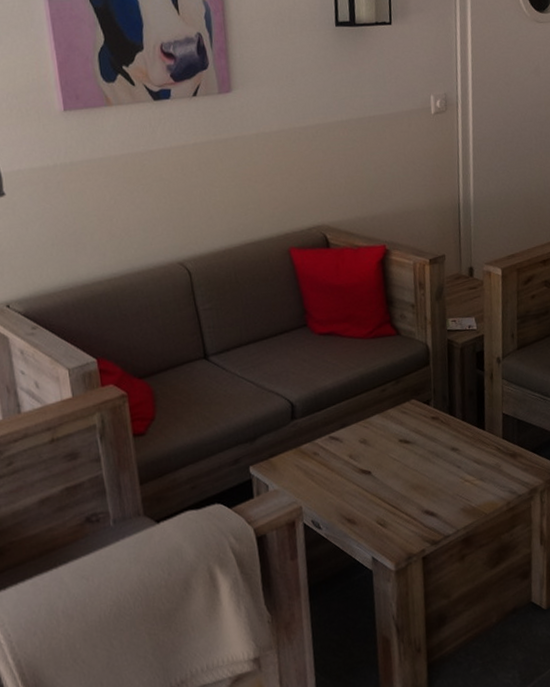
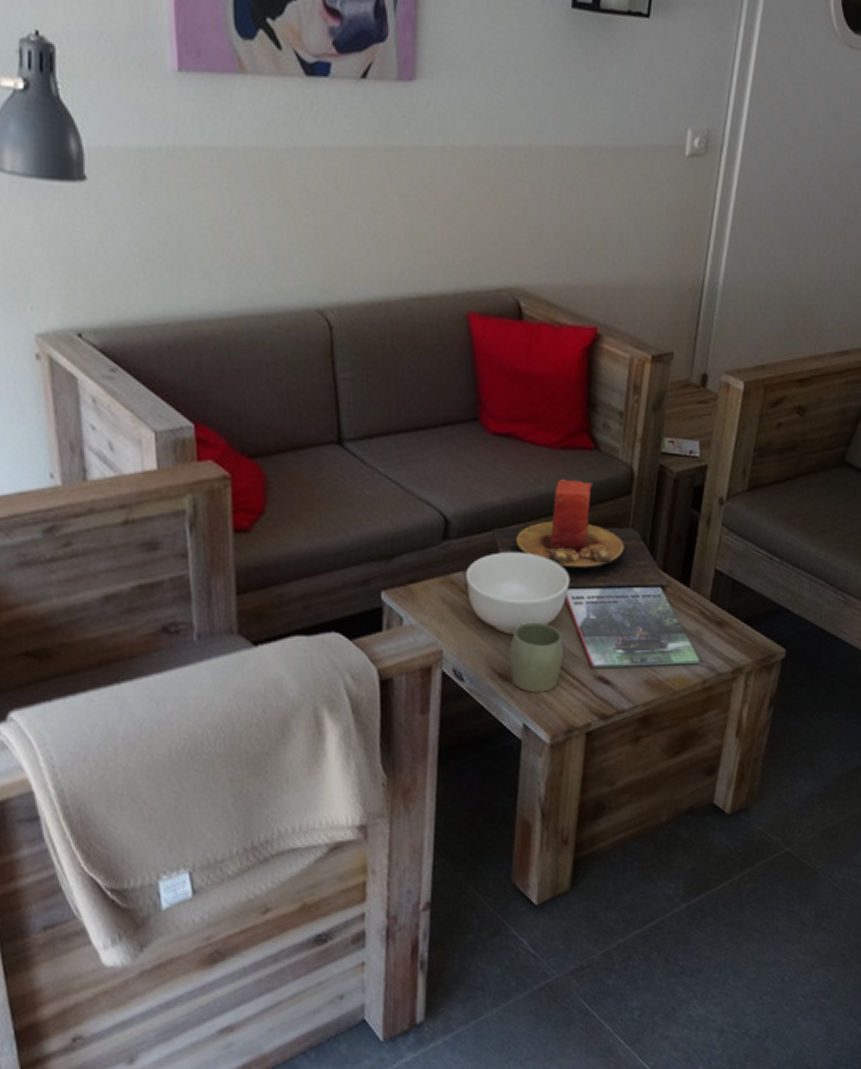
bowl: none [312,421,393,487] -> present [466,552,570,634]
candle: none [327,359,468,445] -> present [491,478,667,589]
mug: none [353,474,396,531] -> present [509,623,564,693]
magazine: none [390,433,502,505] -> present [565,587,700,668]

